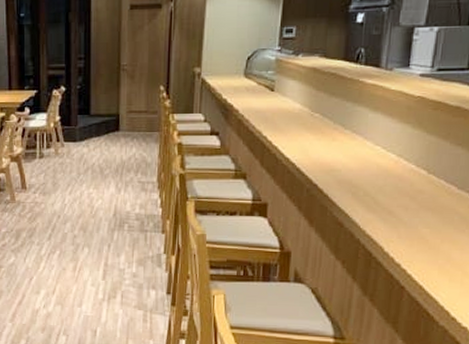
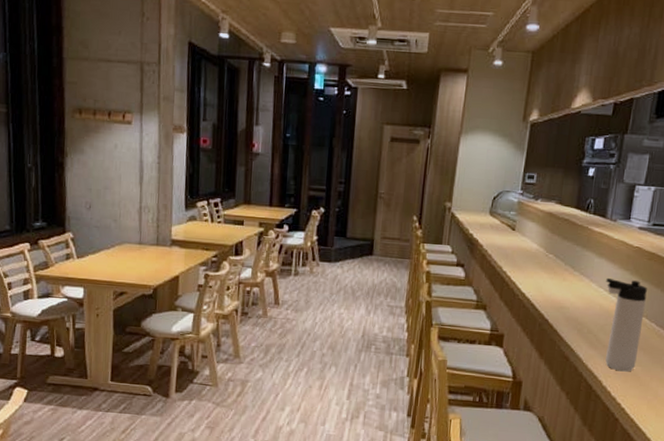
thermos bottle: none [383,133,433,235] -> present [605,277,647,372]

